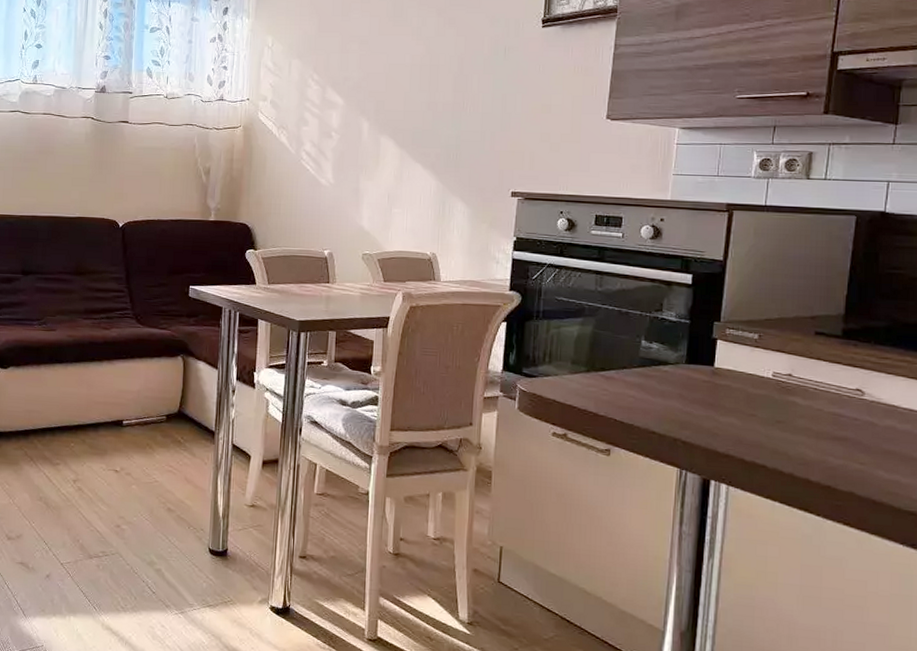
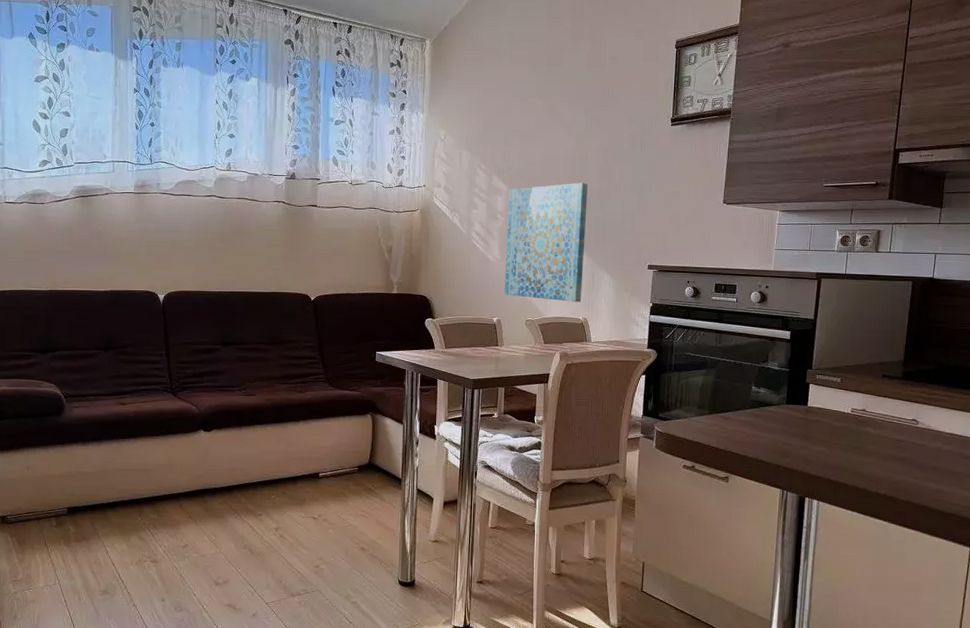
wall art: none [337,94,439,234] -> present [504,182,588,302]

